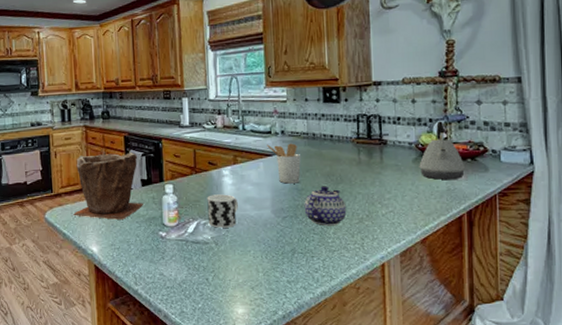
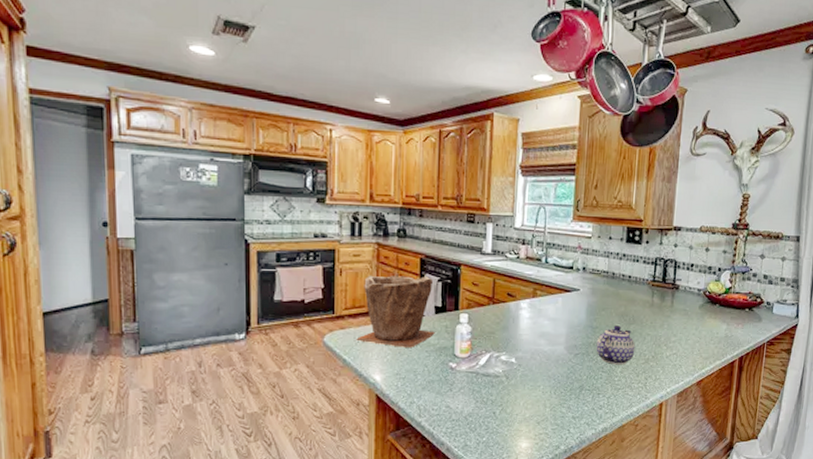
cup: present [207,194,238,228] -> none [501,327,533,362]
utensil holder: present [267,143,301,184] -> none [567,280,598,321]
kettle: present [419,121,466,180] -> none [704,271,744,328]

